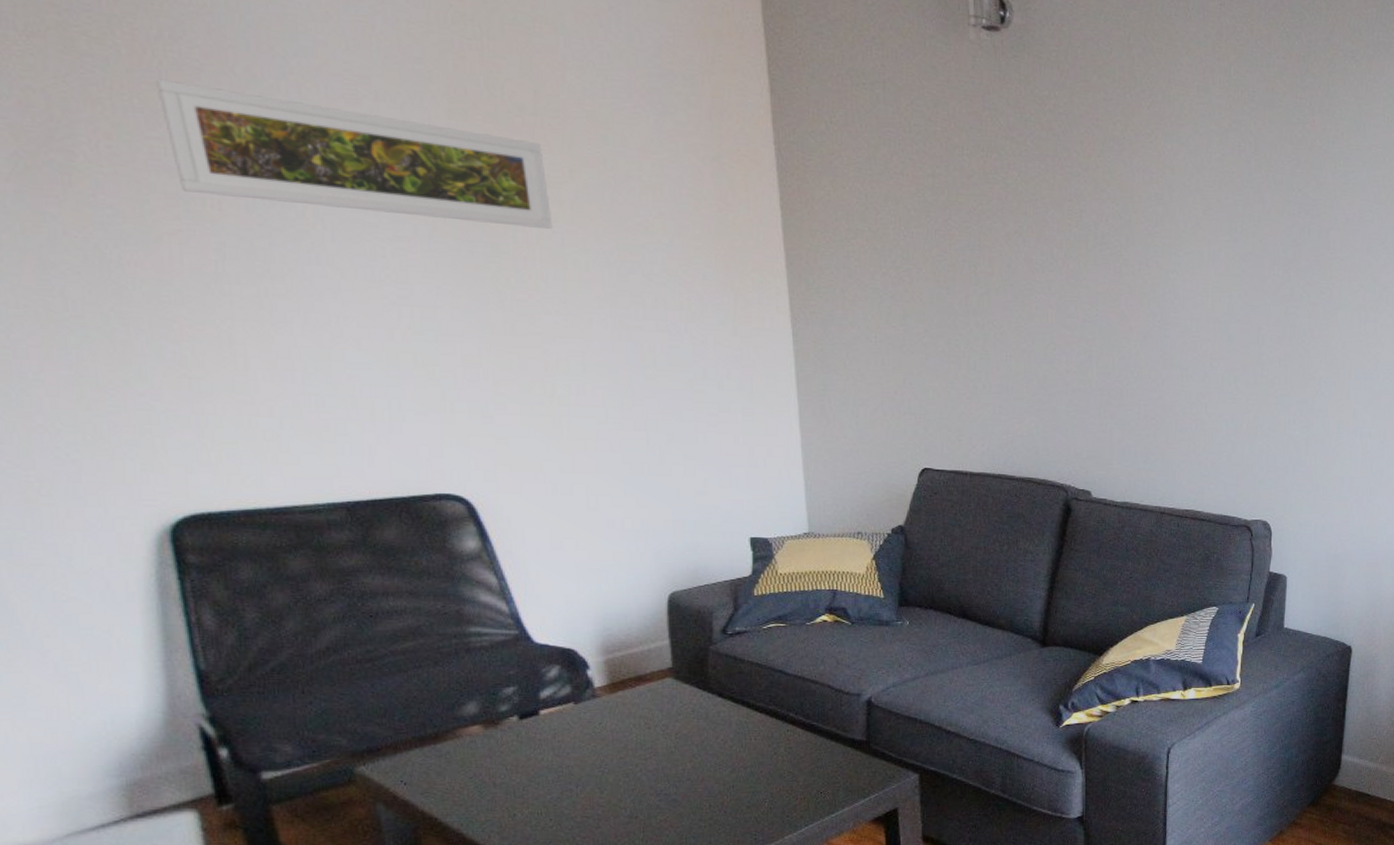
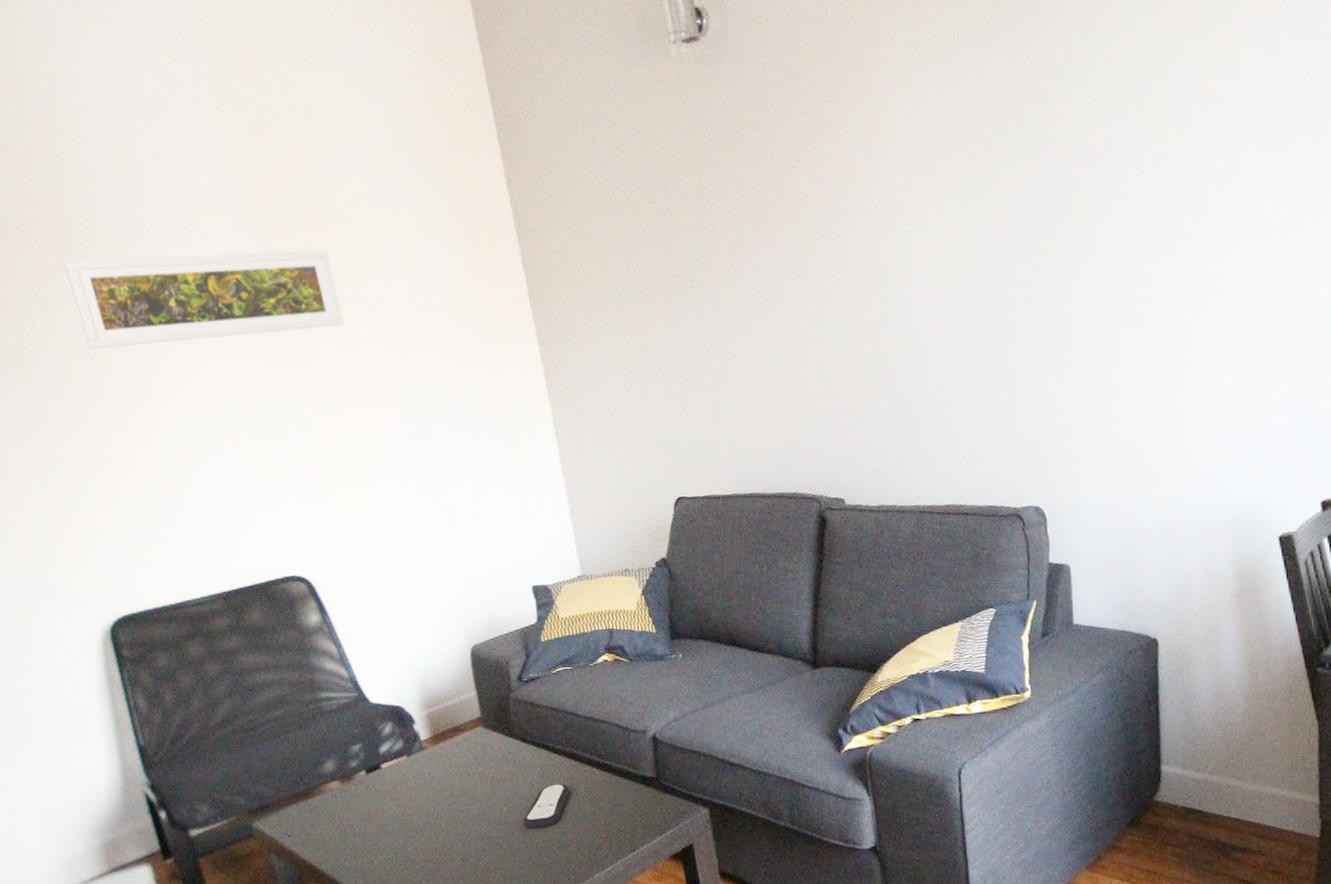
remote control: none [709,742,768,786] -> present [523,783,570,829]

